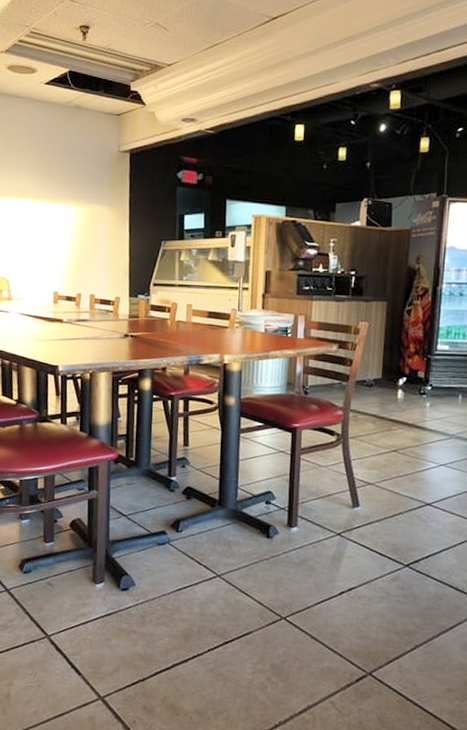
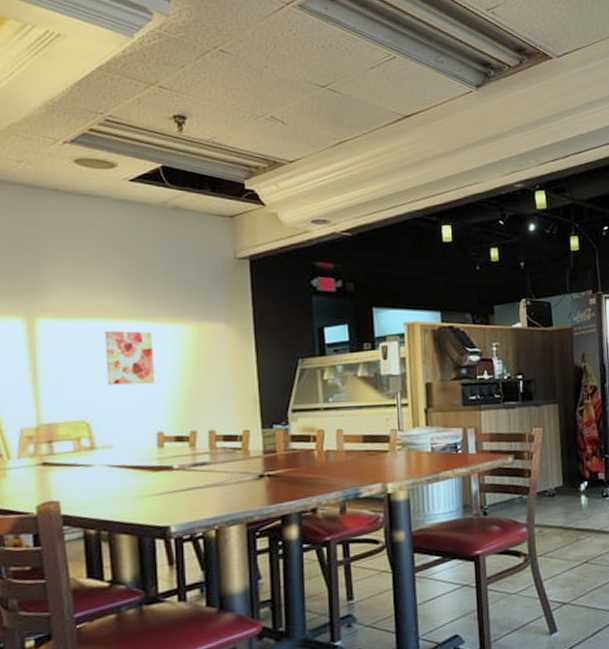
wall art: none [21,207,55,252] -> present [105,330,156,385]

